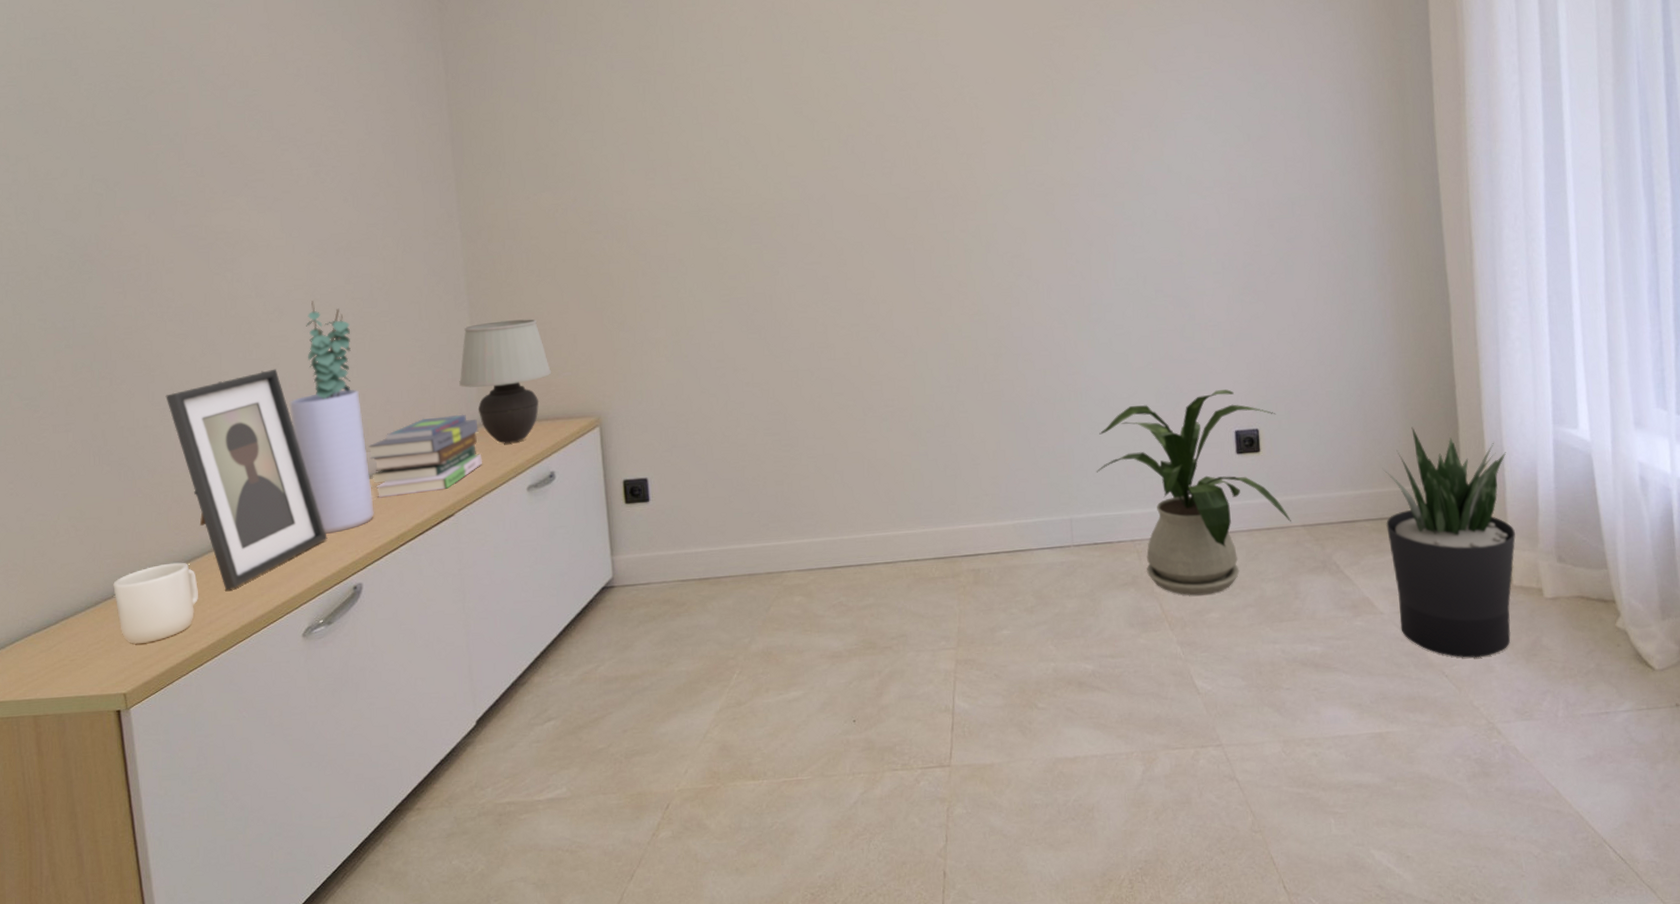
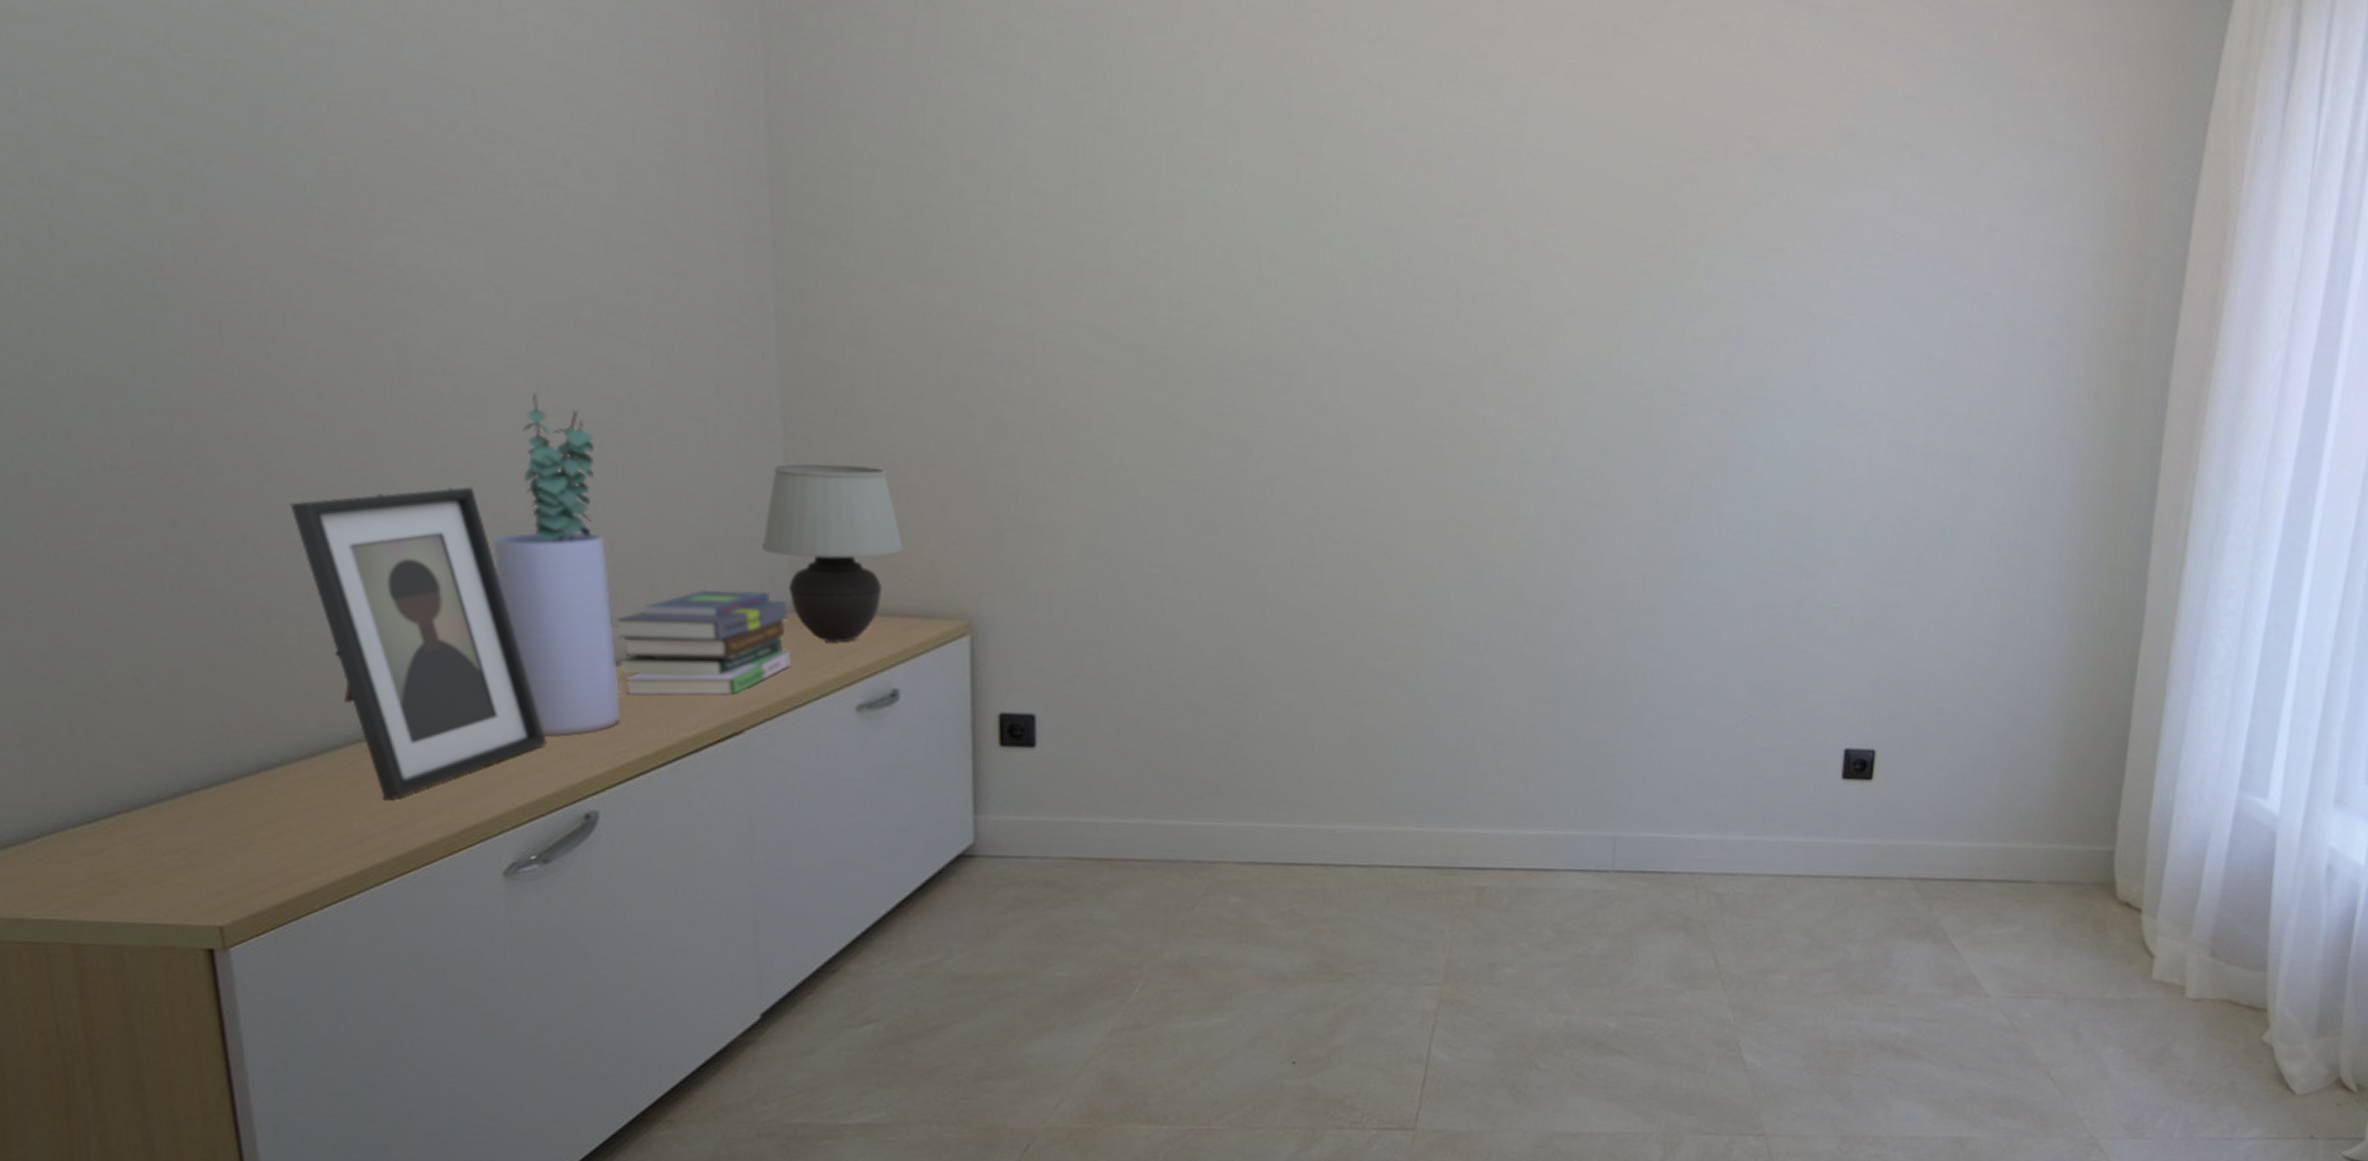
mug: present [113,562,198,644] -> none [202,750,340,860]
house plant: present [1096,389,1291,596] -> none [1656,693,1901,951]
planter: present [1383,426,1516,658] -> none [2007,771,2176,1061]

